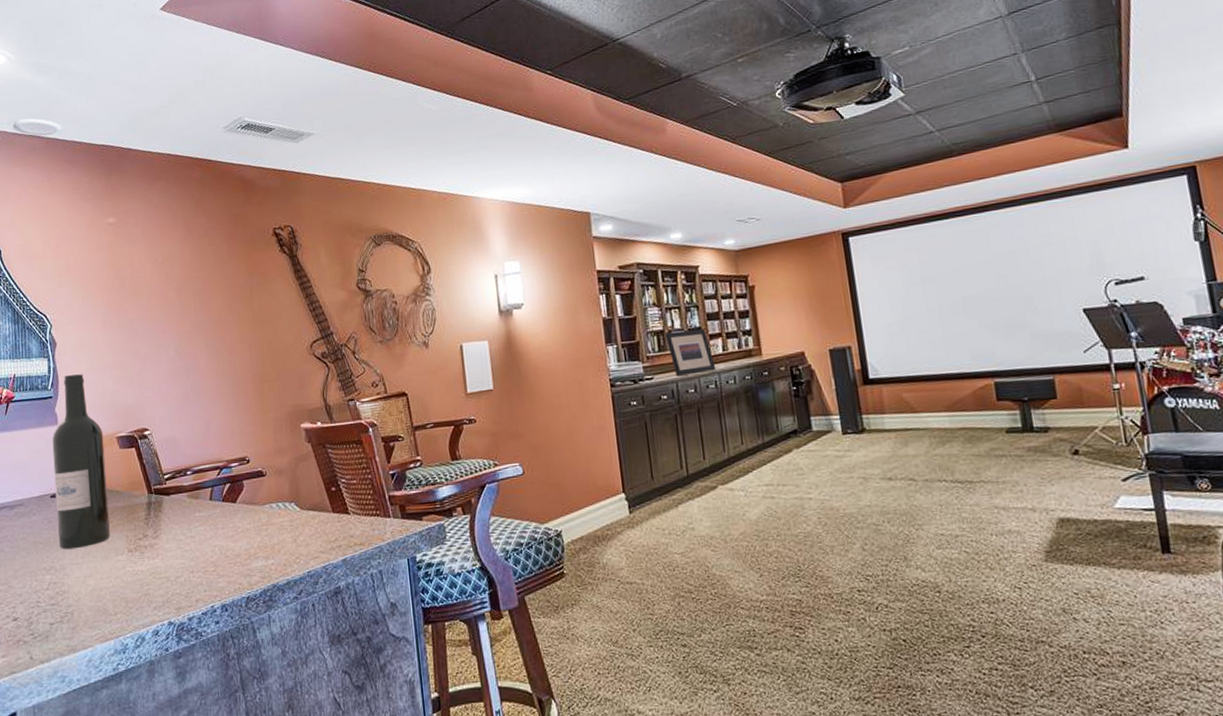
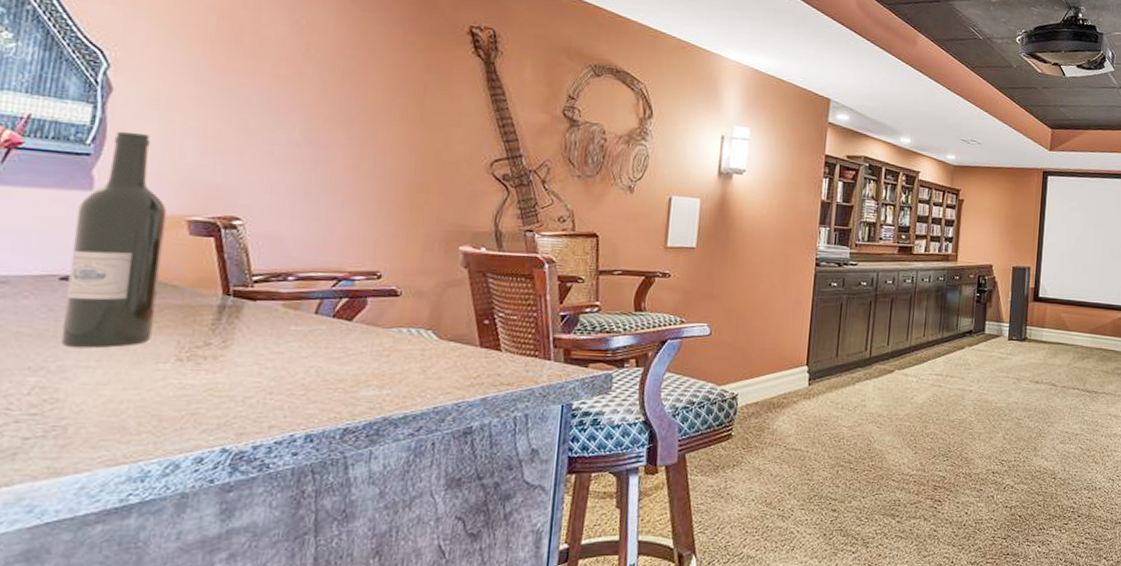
picture frame: present [665,328,716,376] -> none [876,225,916,268]

